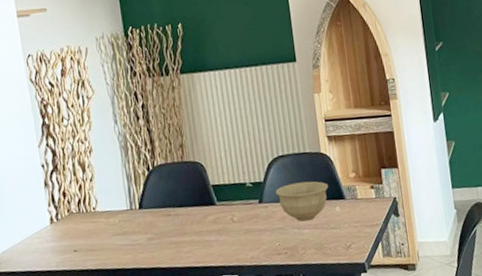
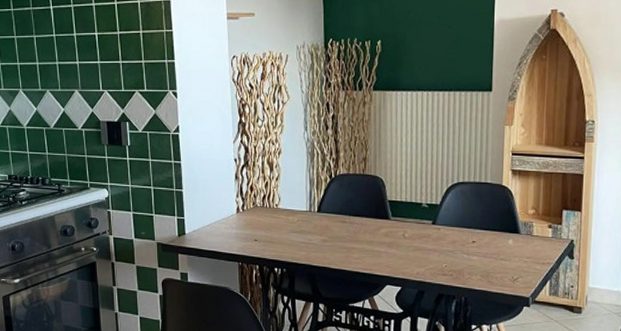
bowl: present [275,181,328,222] -> none [450,210,504,249]

